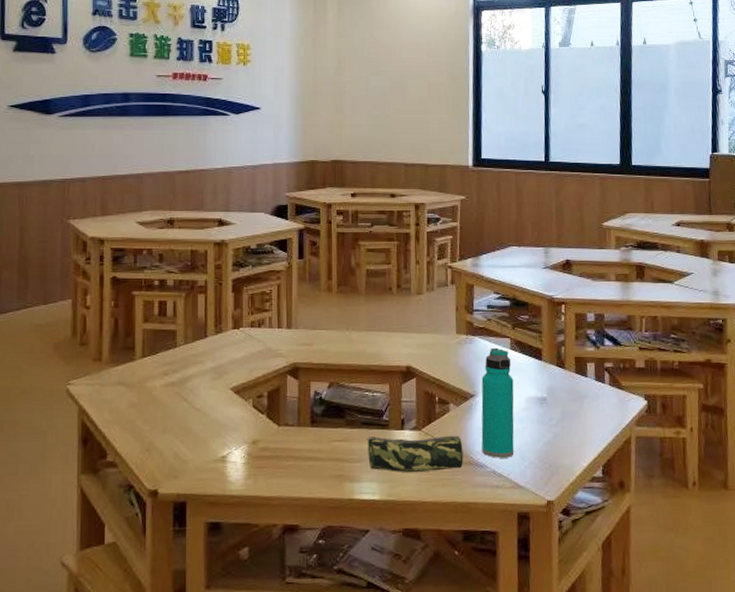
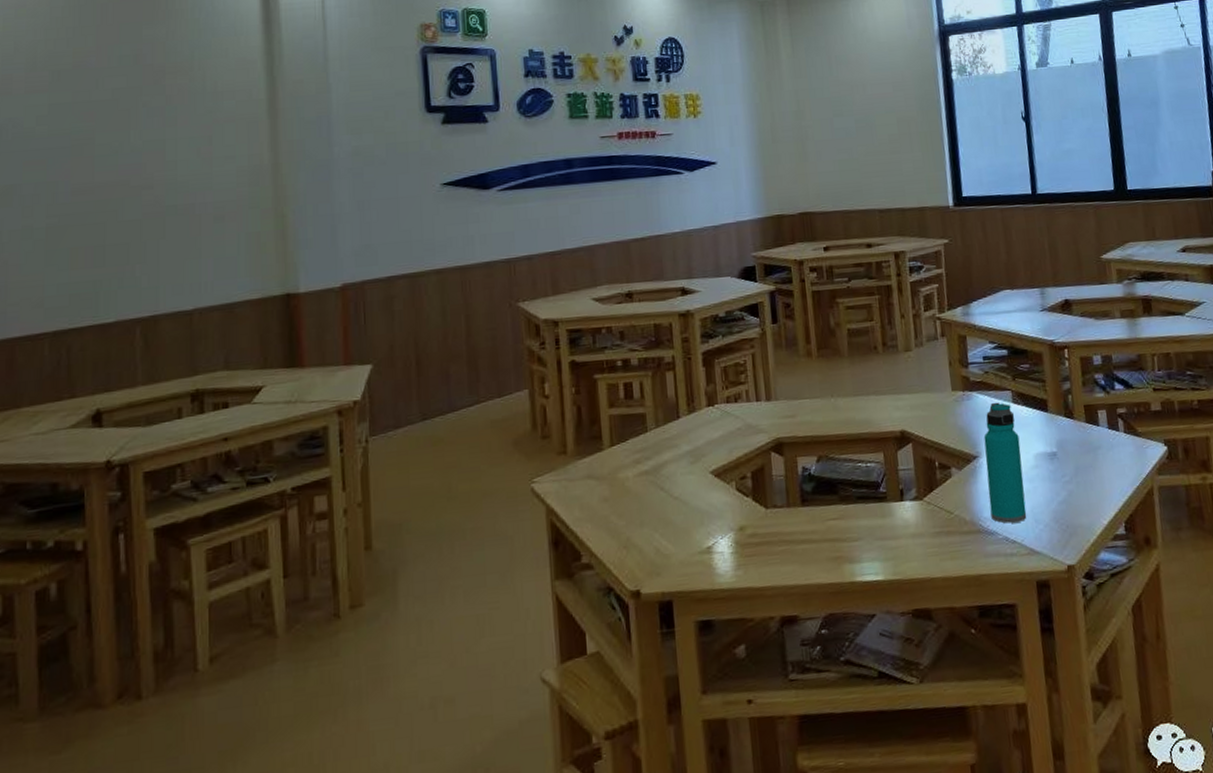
pencil case: present [366,435,464,473] -> none [863,502,972,549]

